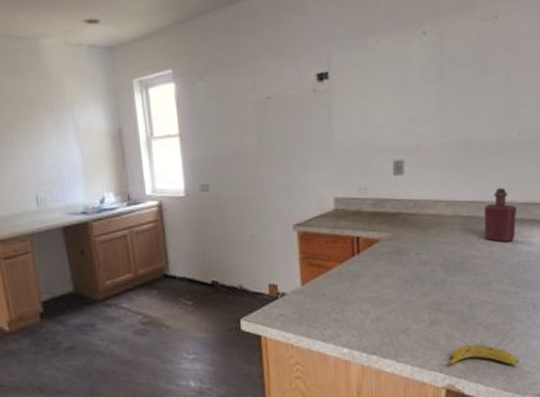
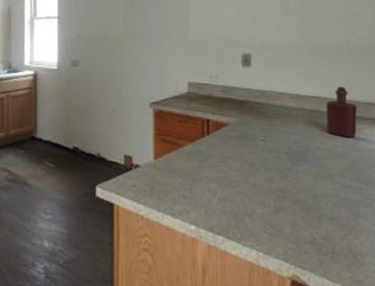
banana: present [443,344,519,366] -> none [288,235,365,262]

